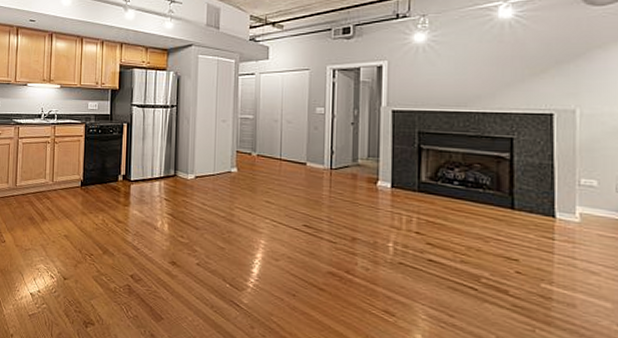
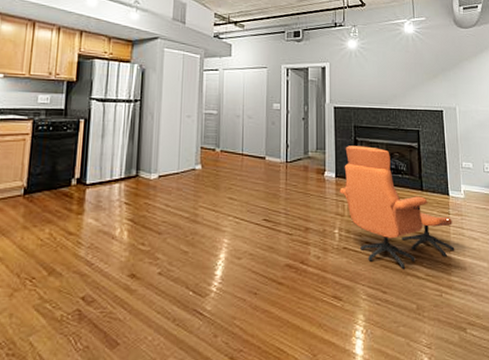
armchair: none [396,154,559,294] -> present [339,146,455,268]

